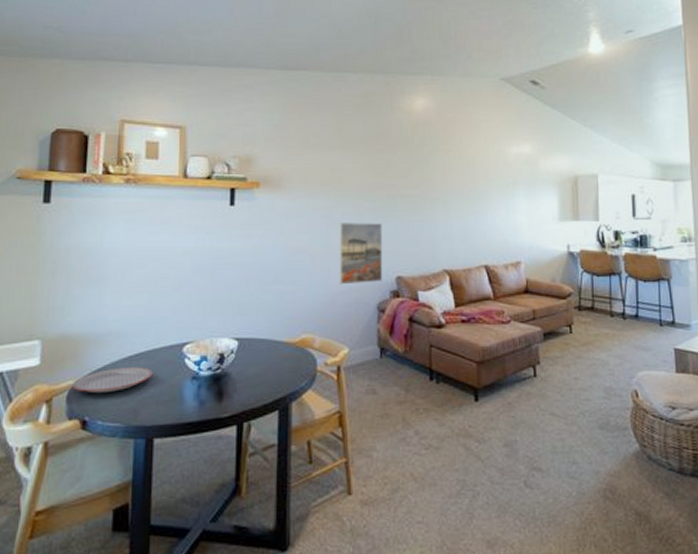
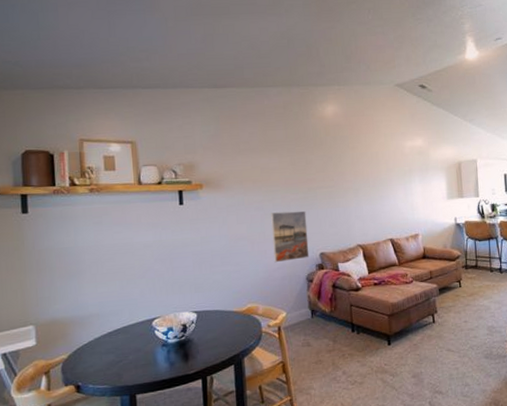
plate: present [72,367,153,394] -> none [65,340,130,364]

